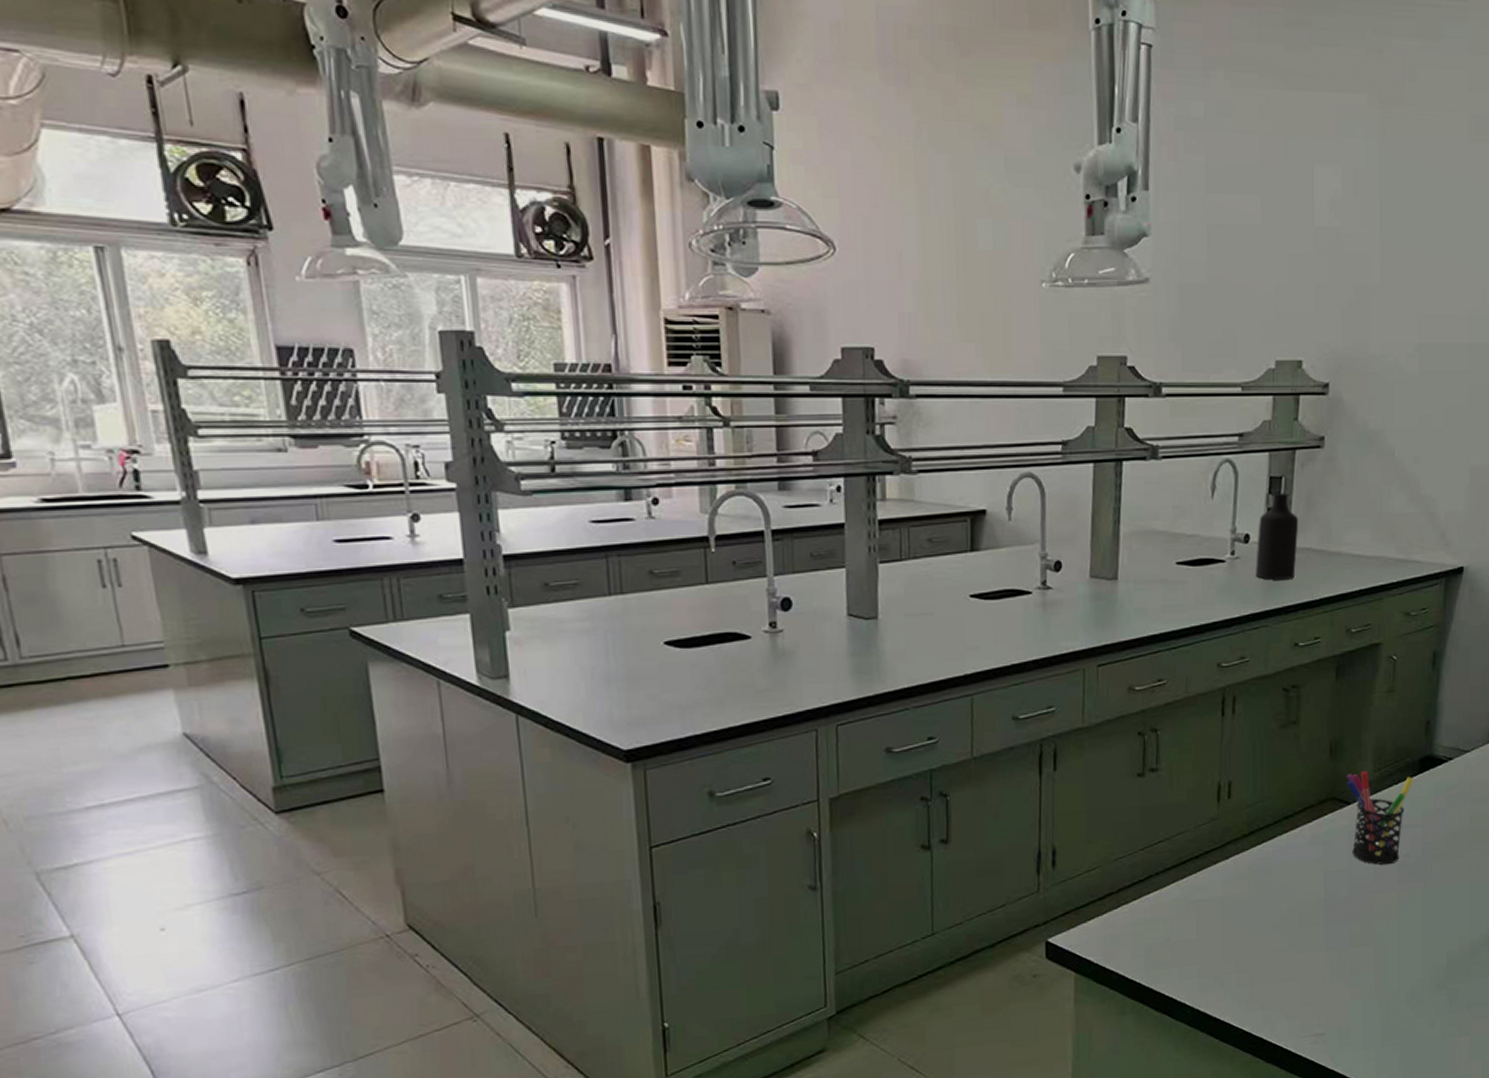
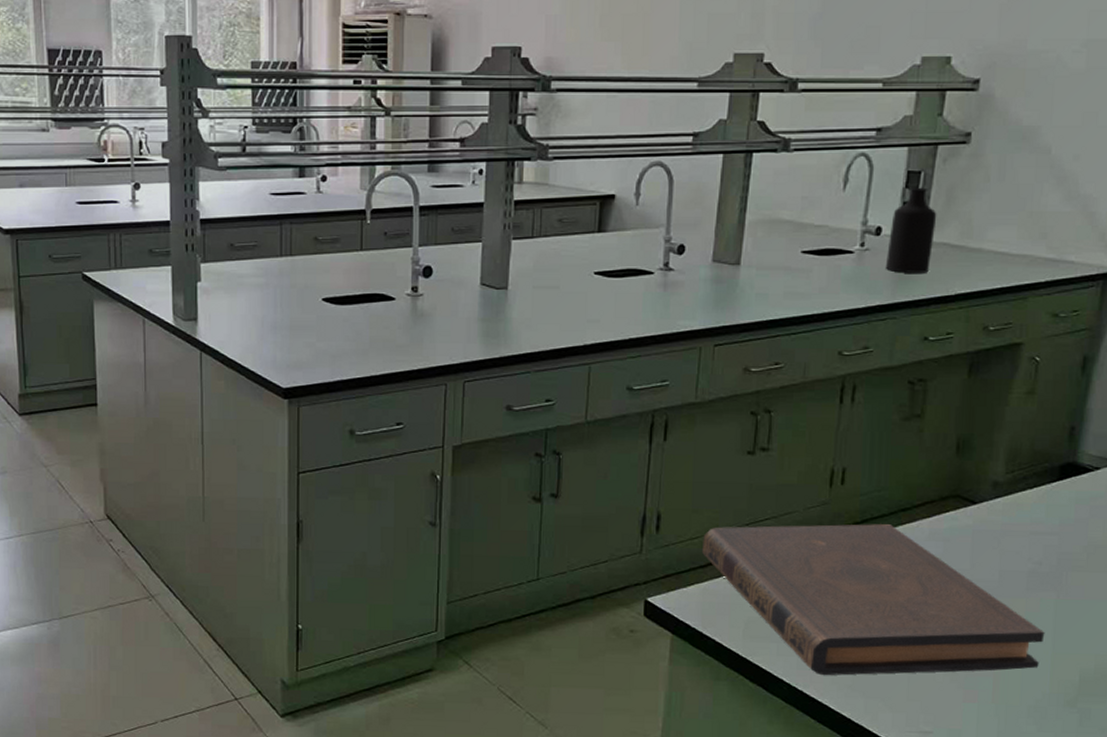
book: none [1099,833,1416,994] -> present [701,524,1045,676]
pen holder: present [1347,771,1414,865] -> none [974,472,1052,570]

